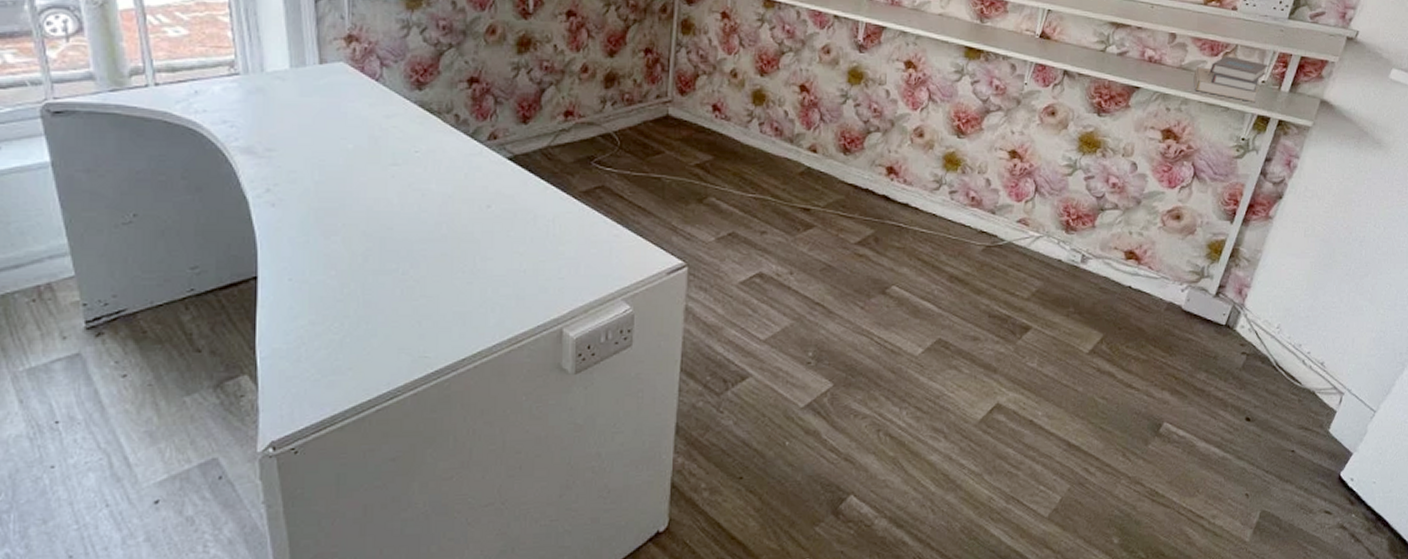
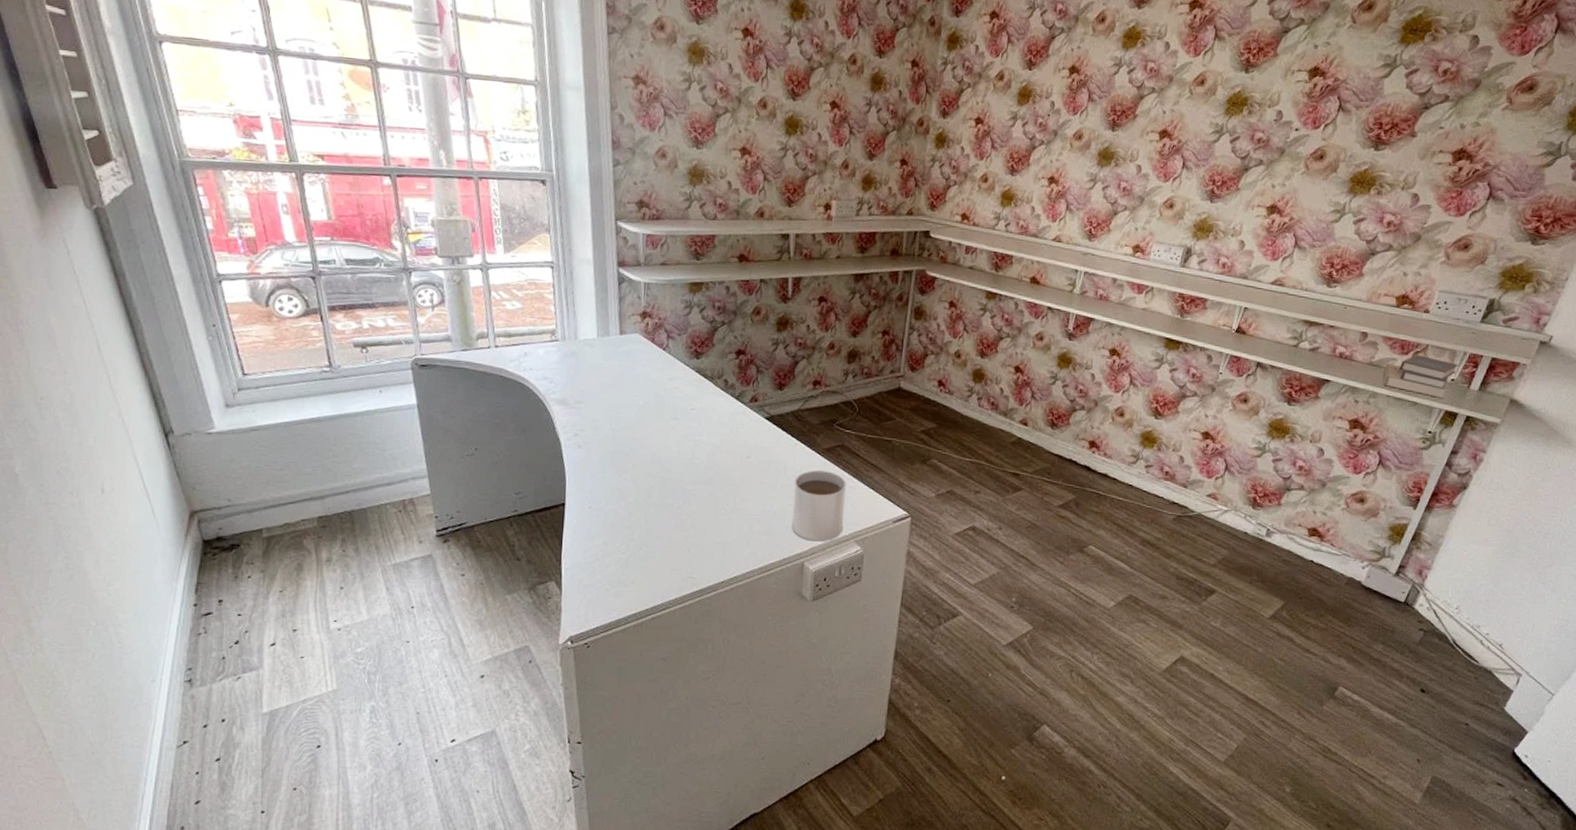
mug: none [545,218,610,303] -> present [792,470,847,542]

